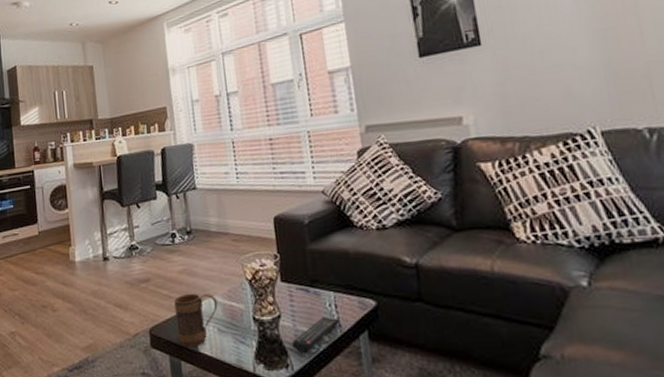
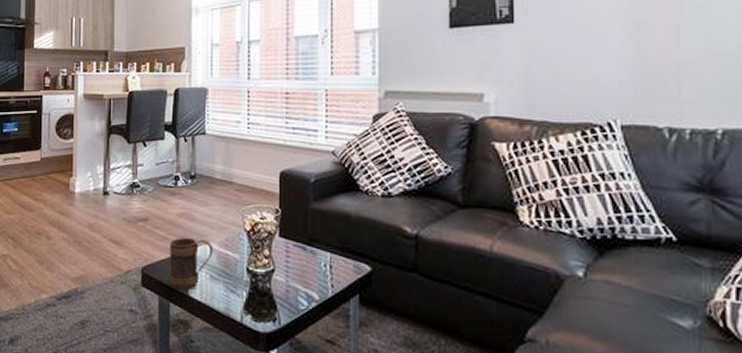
remote control: present [292,316,340,353] -> none [282,276,333,309]

